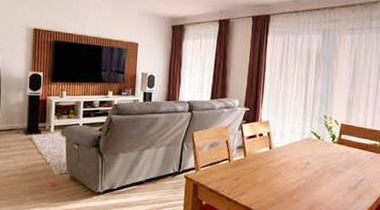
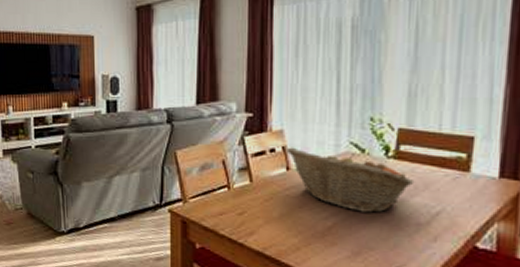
fruit basket: none [270,133,349,180] -> present [287,147,415,213]

